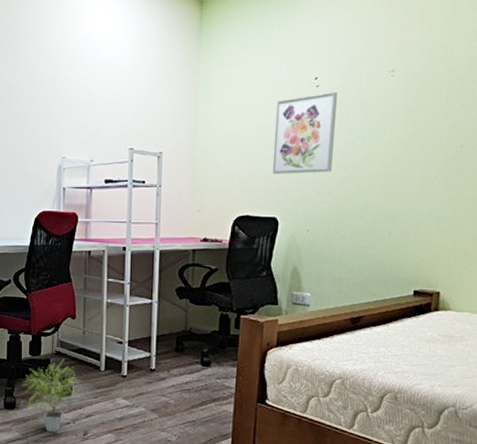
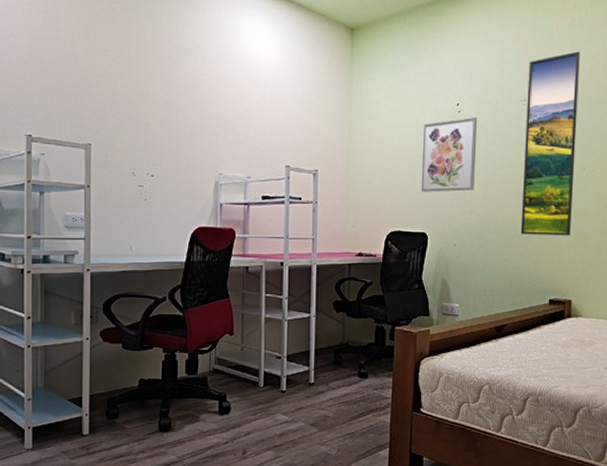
potted plant: present [22,358,79,432] -> none [177,376,237,453]
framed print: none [383,12,463,221] -> present [520,51,580,236]

